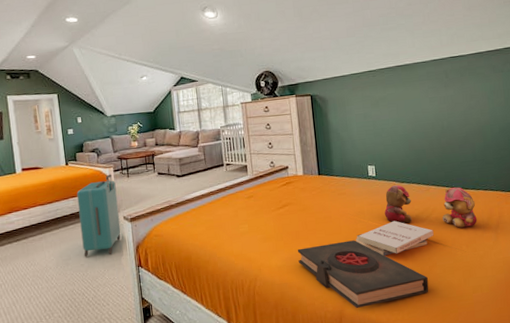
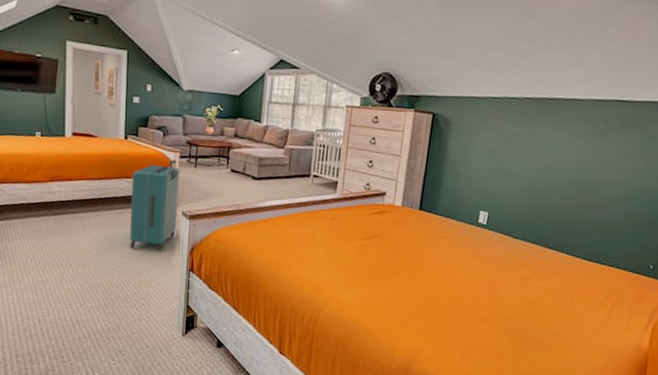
book: present [297,240,429,308] -> none [372,288,516,366]
books: present [356,220,434,257] -> none [444,279,537,317]
stuffed animal: present [384,184,477,228] -> none [485,239,595,304]

